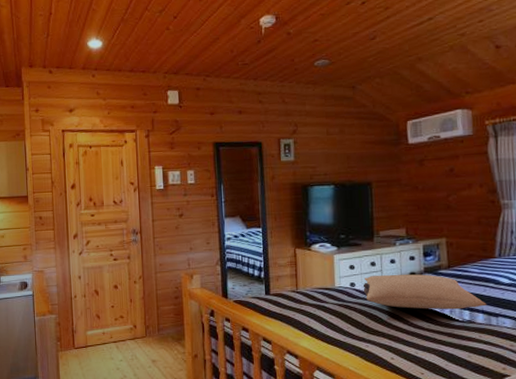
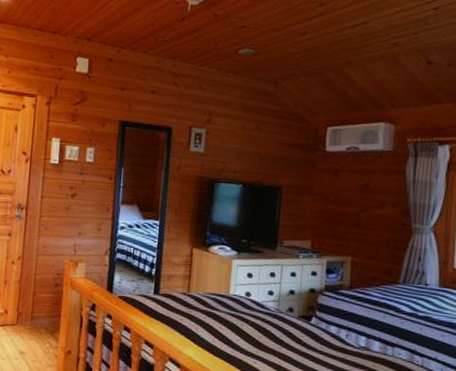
pillow: present [363,274,487,310] -> none [258,287,385,335]

